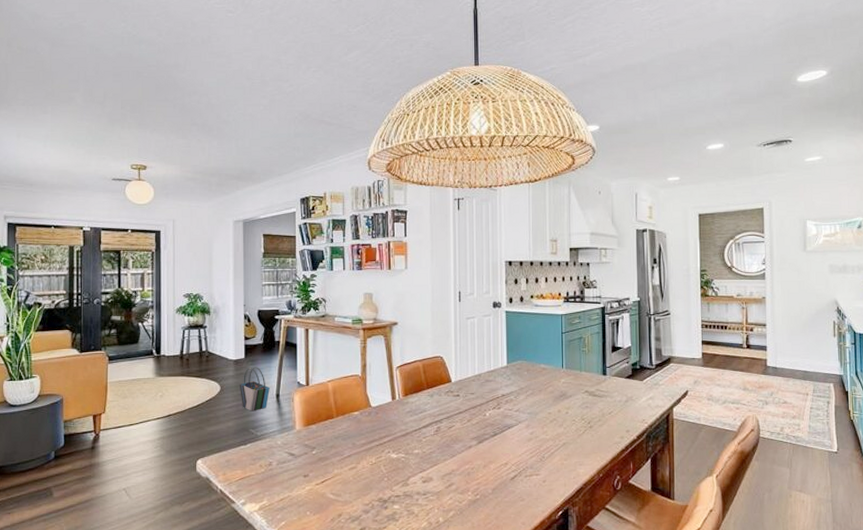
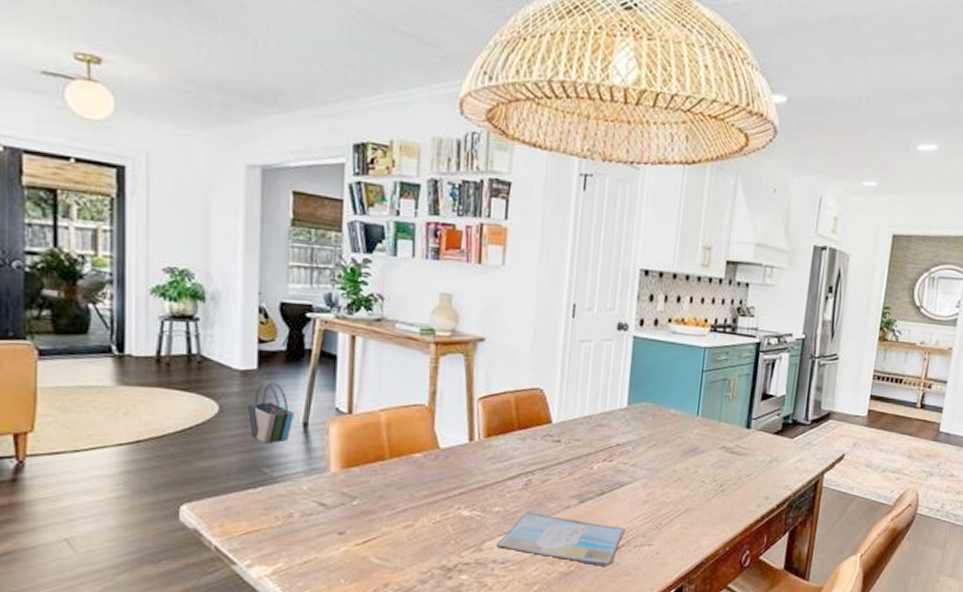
book: none [418,451,516,494] -> present [496,510,625,566]

